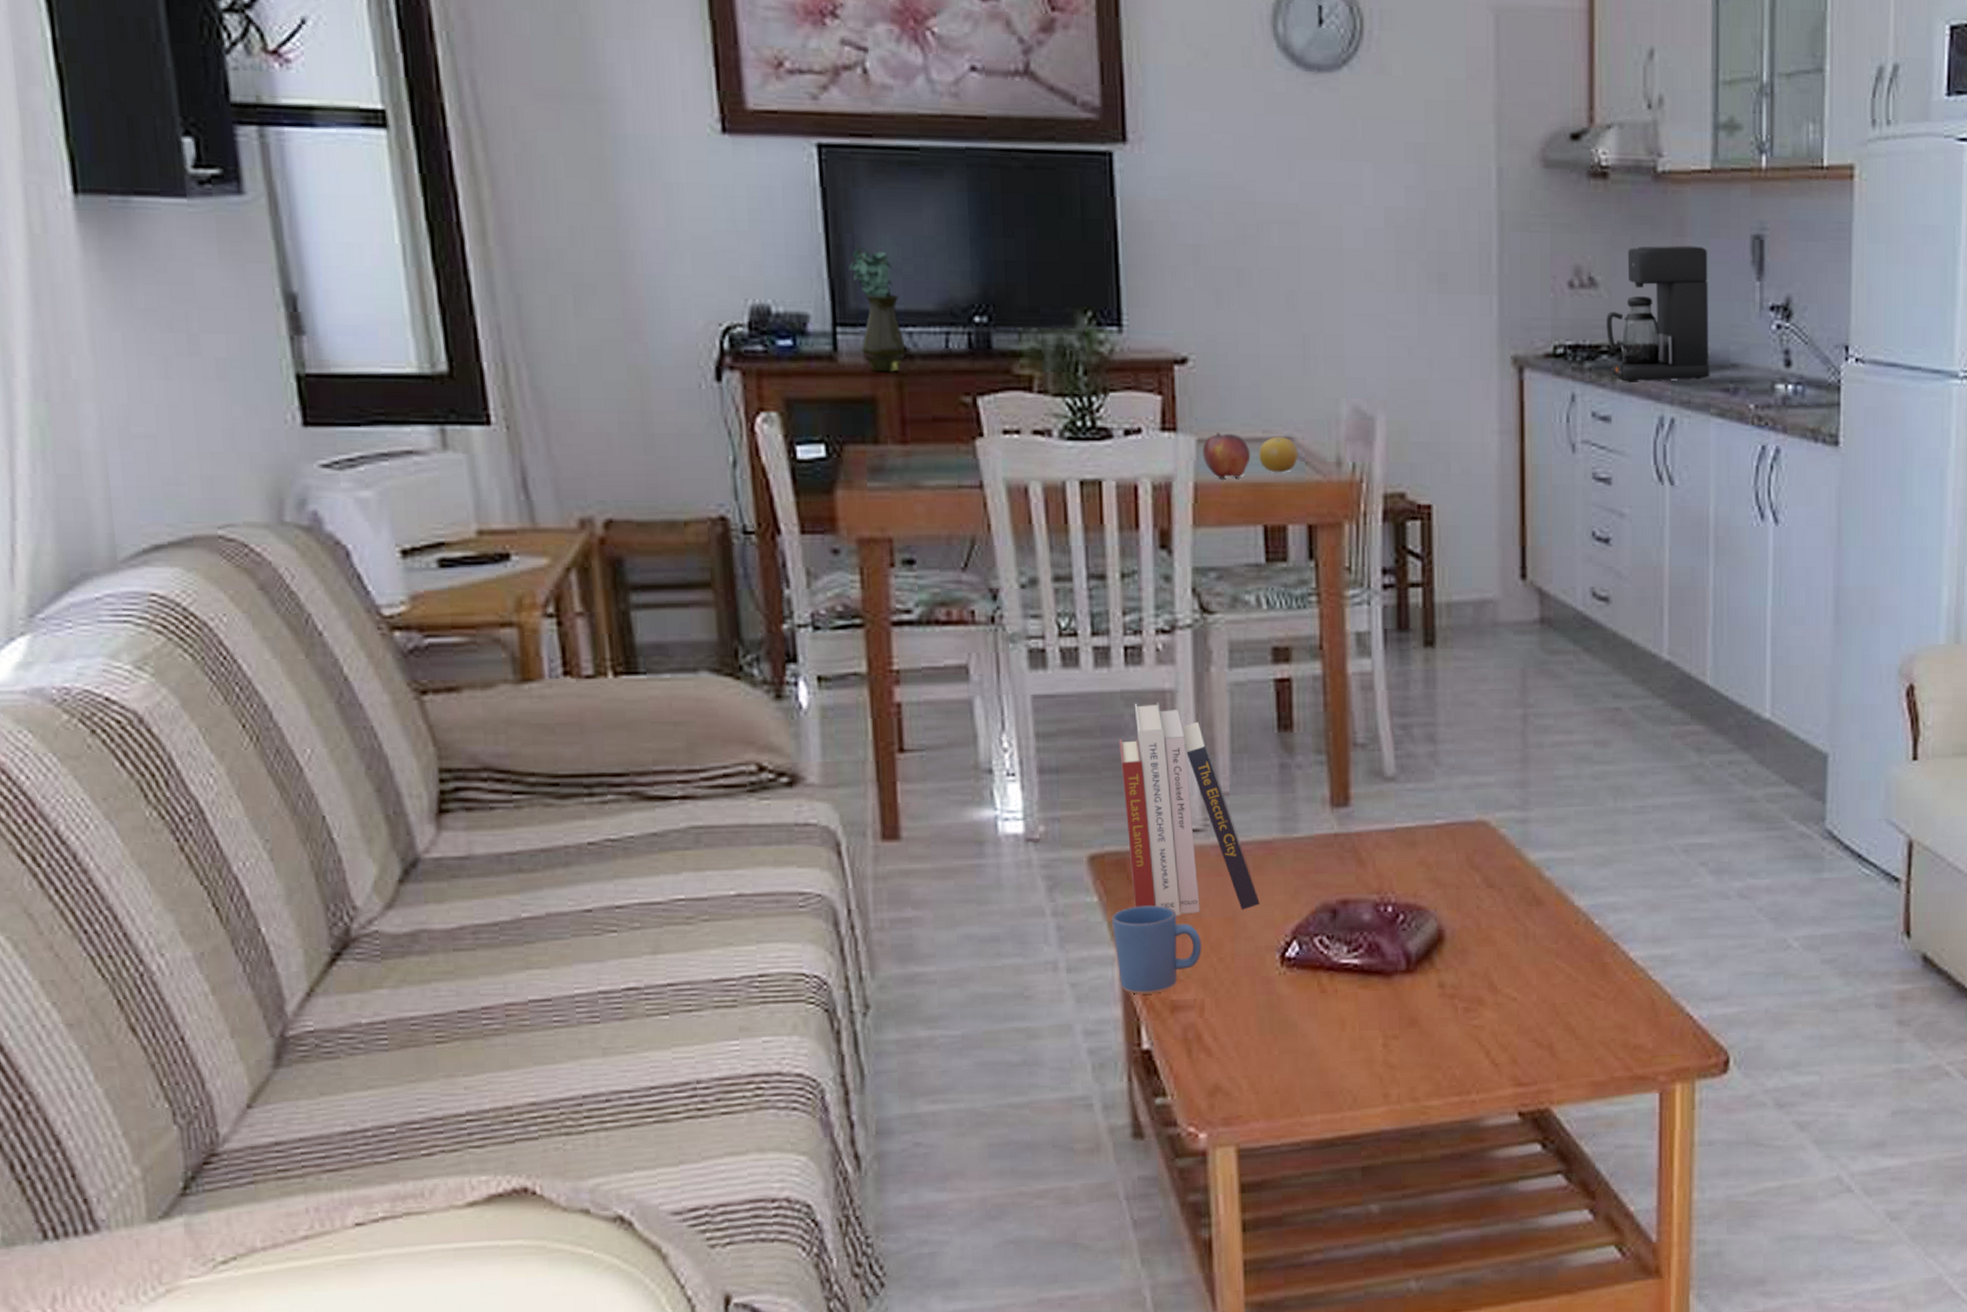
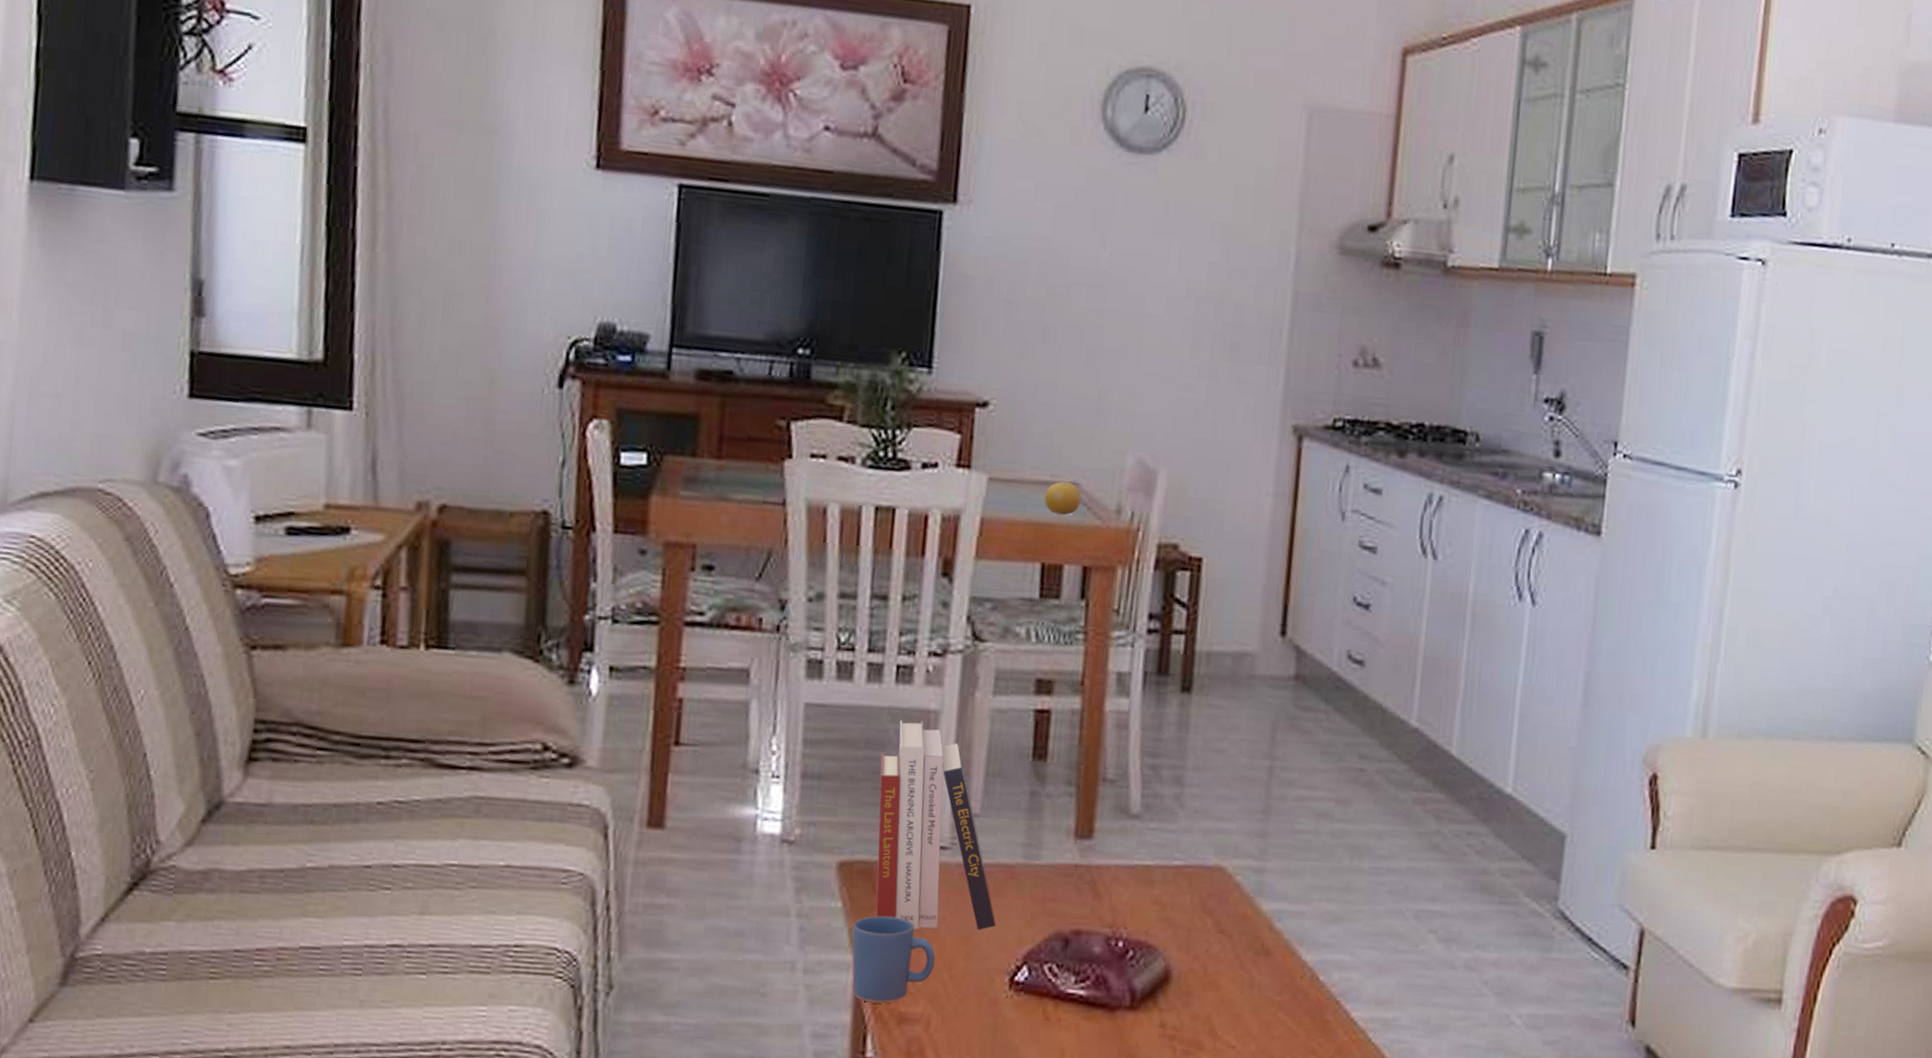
vase: present [849,242,906,372] -> none [691,274,733,393]
fruit: present [1202,431,1251,478] -> none [992,472,1037,517]
coffee maker: present [1606,245,1709,382] -> none [1385,333,1489,462]

